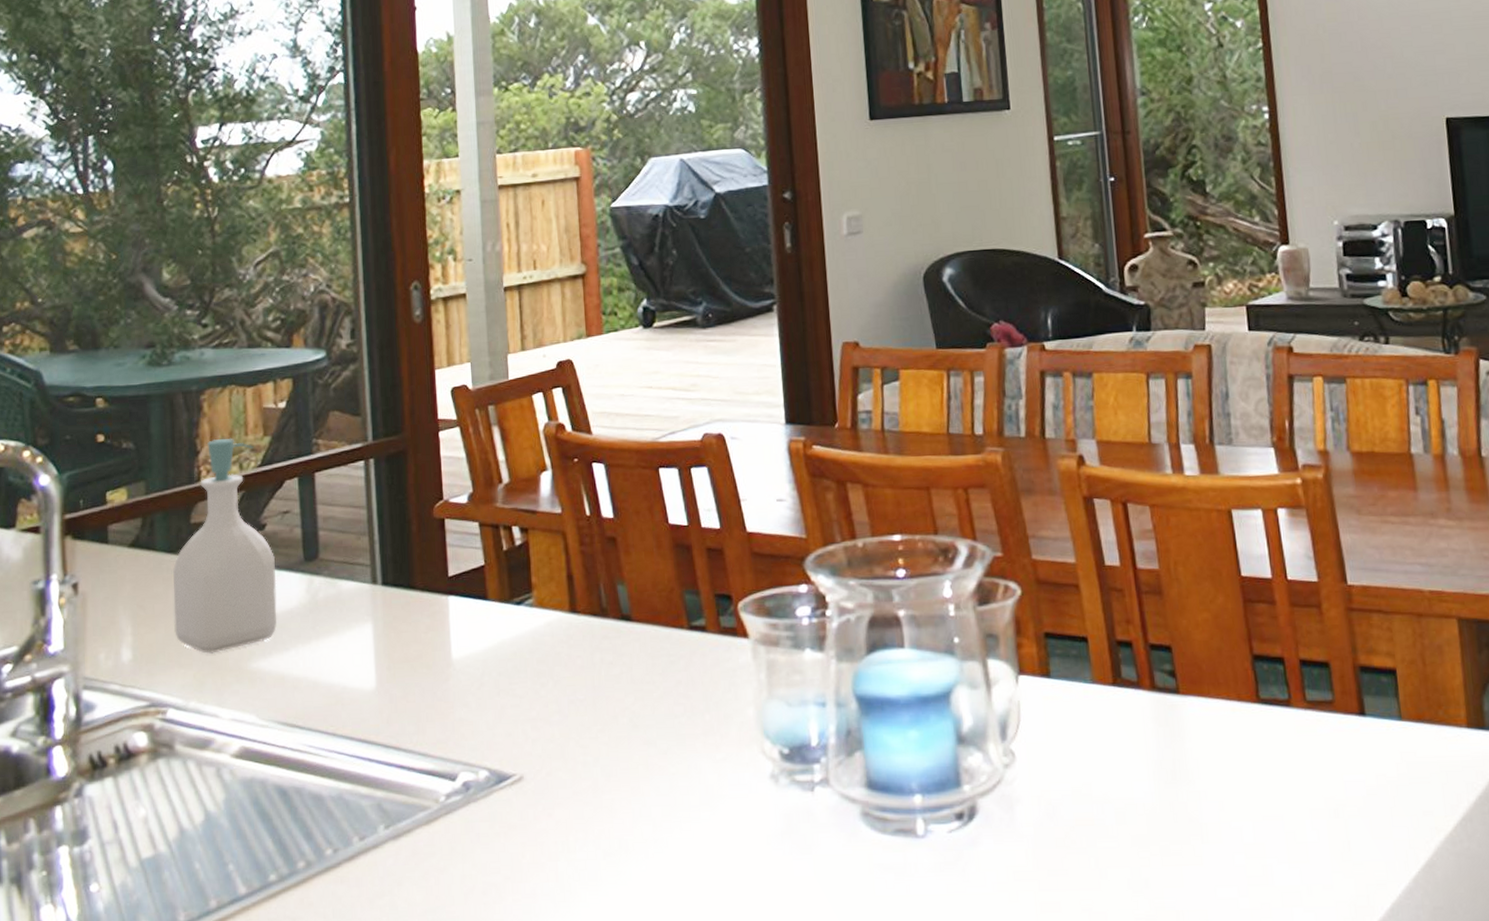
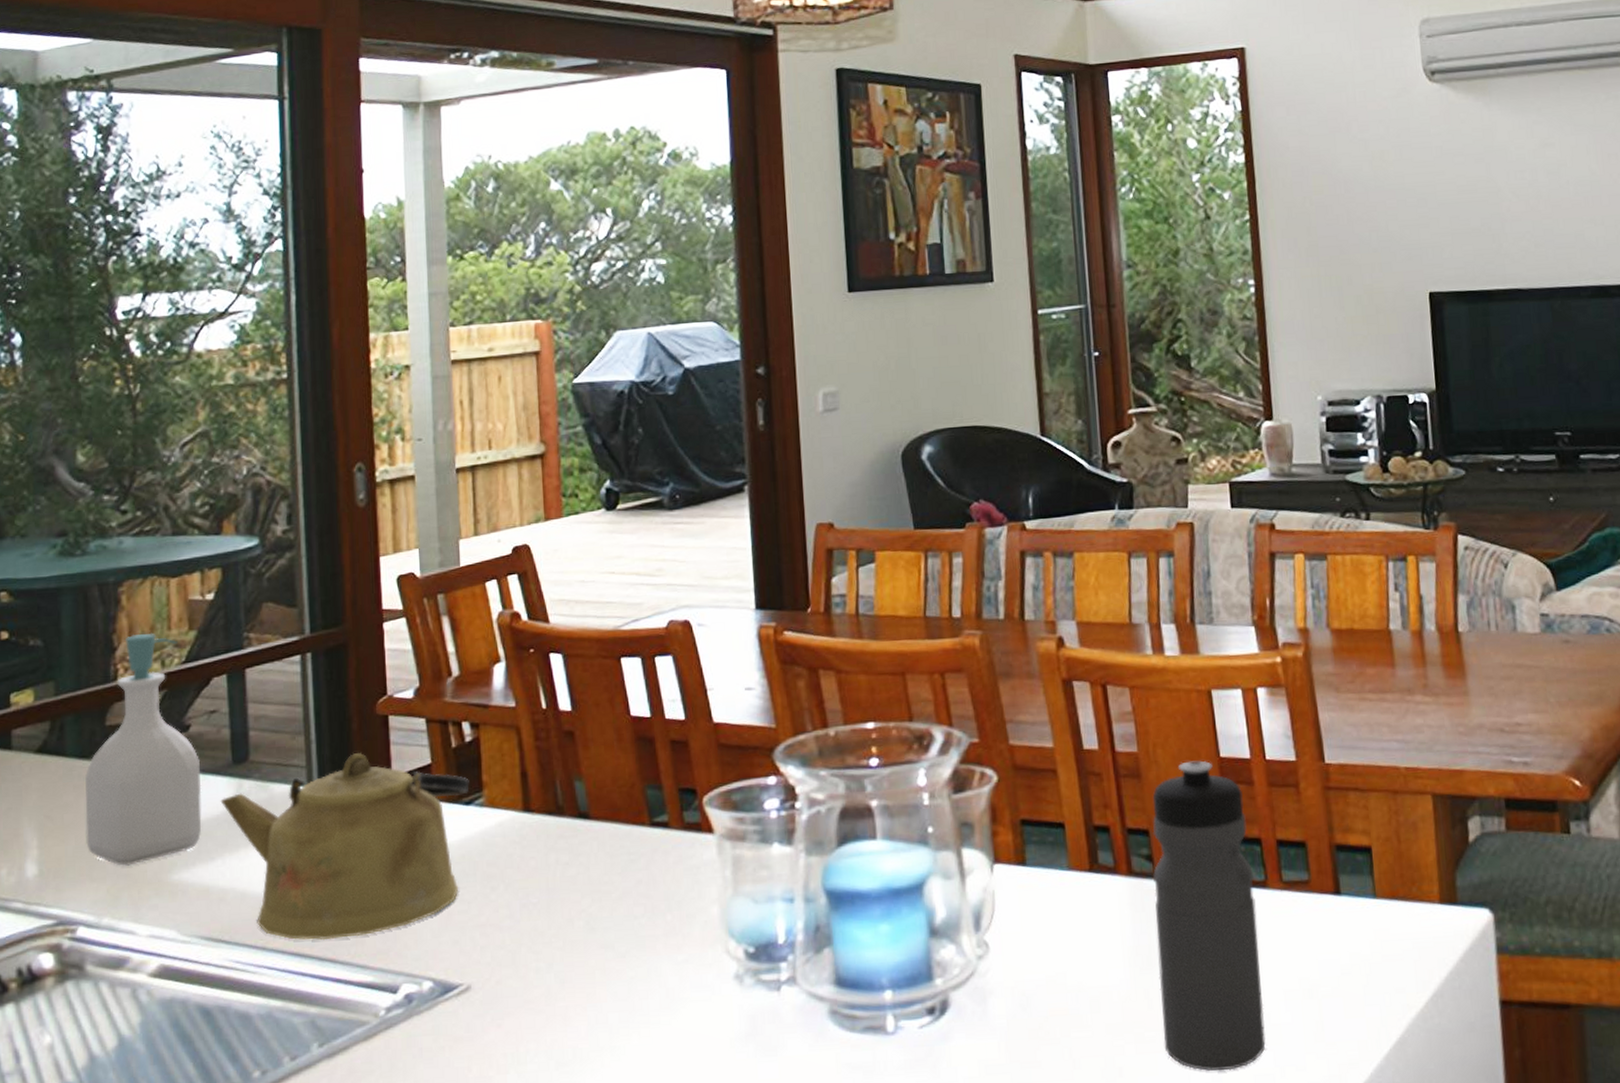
kettle: none [293,554,520,729] -> present [220,753,470,941]
water bottle: none [1174,579,1292,887] -> present [1152,760,1266,1071]

